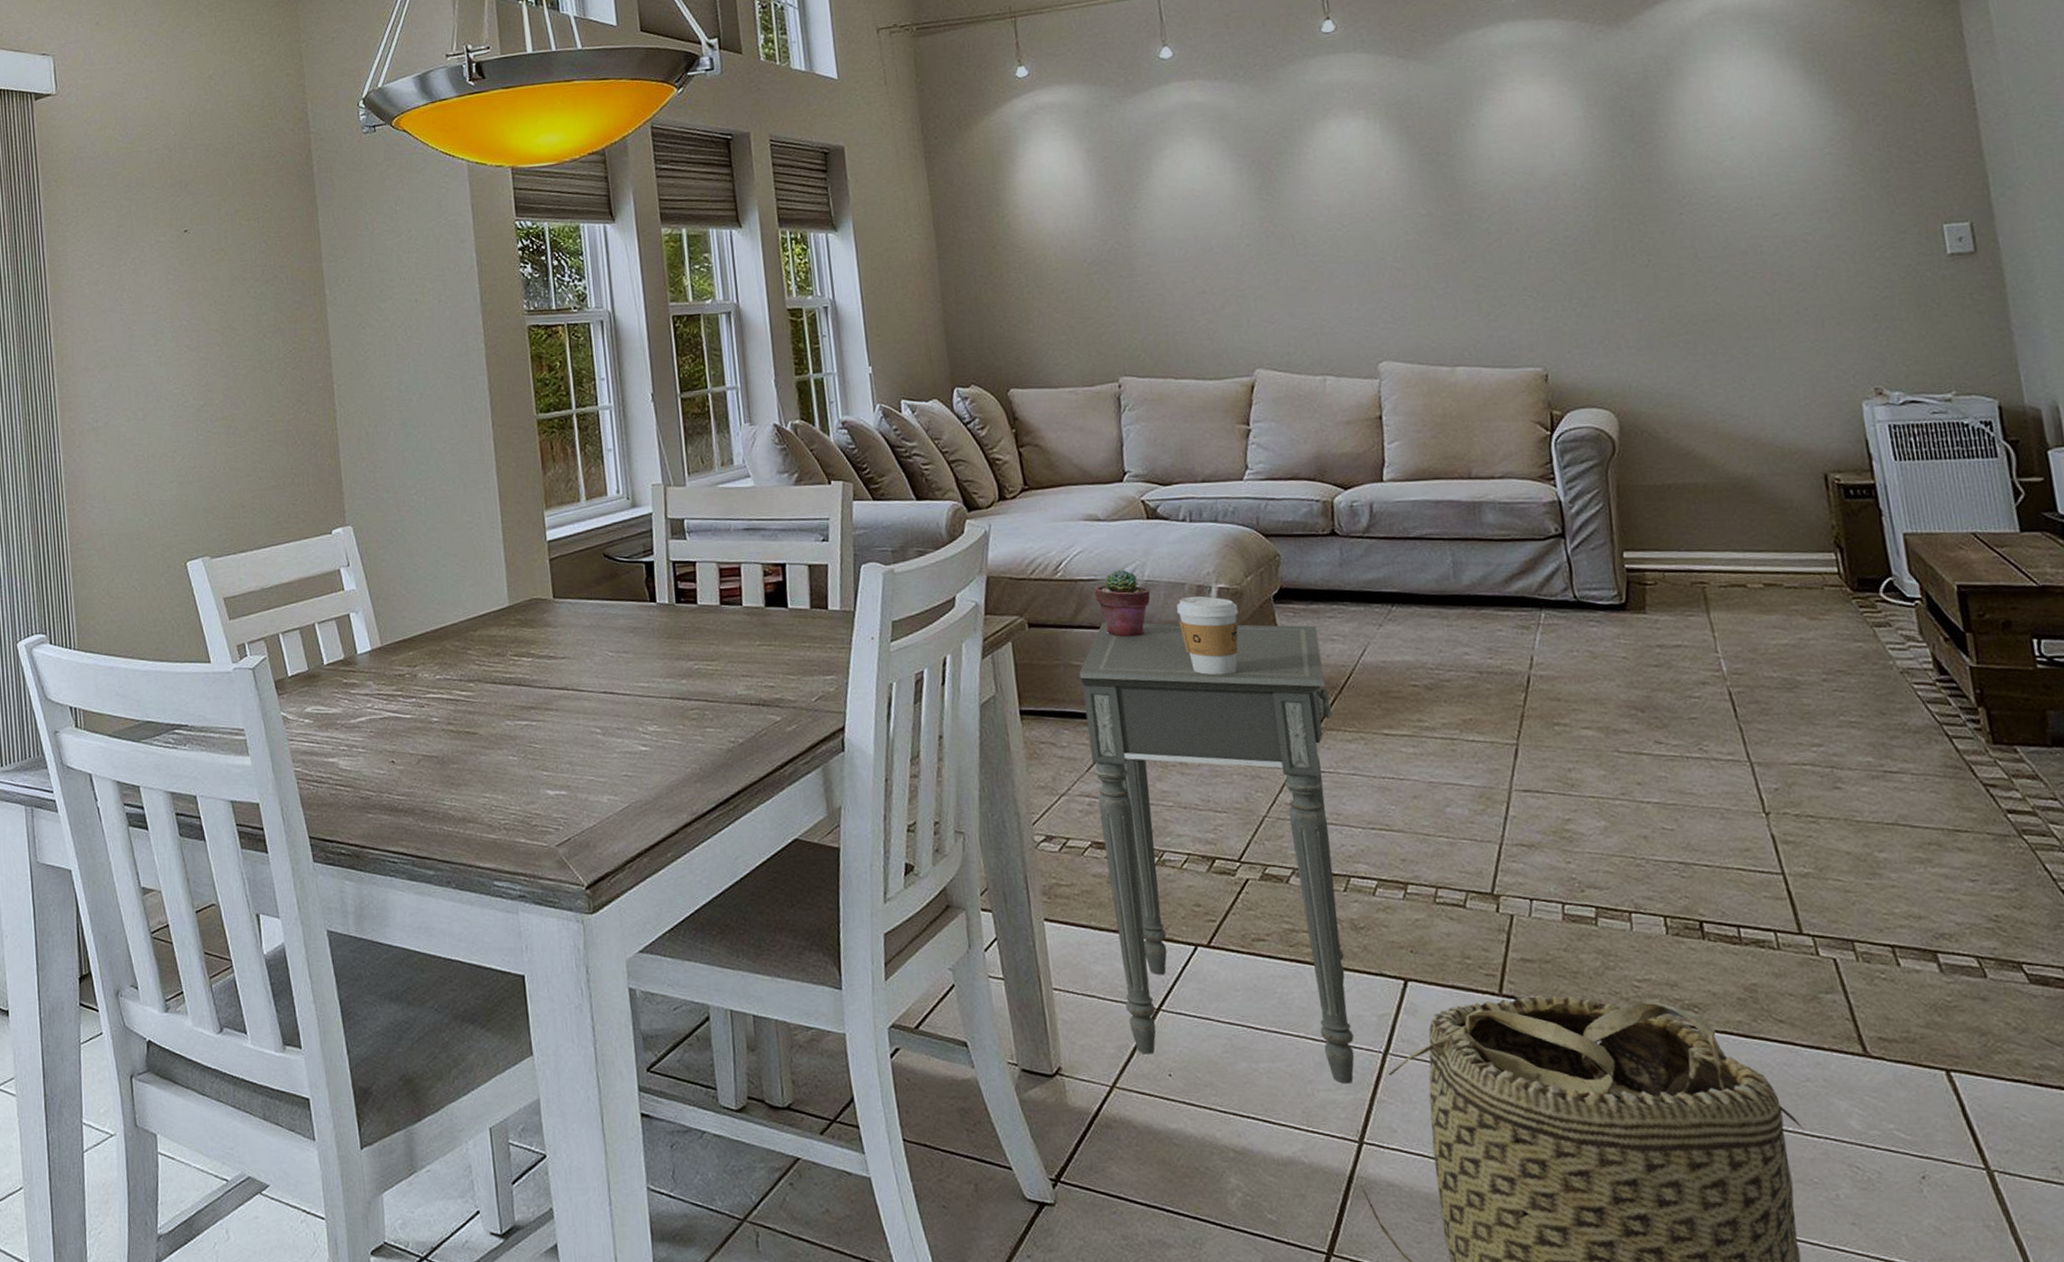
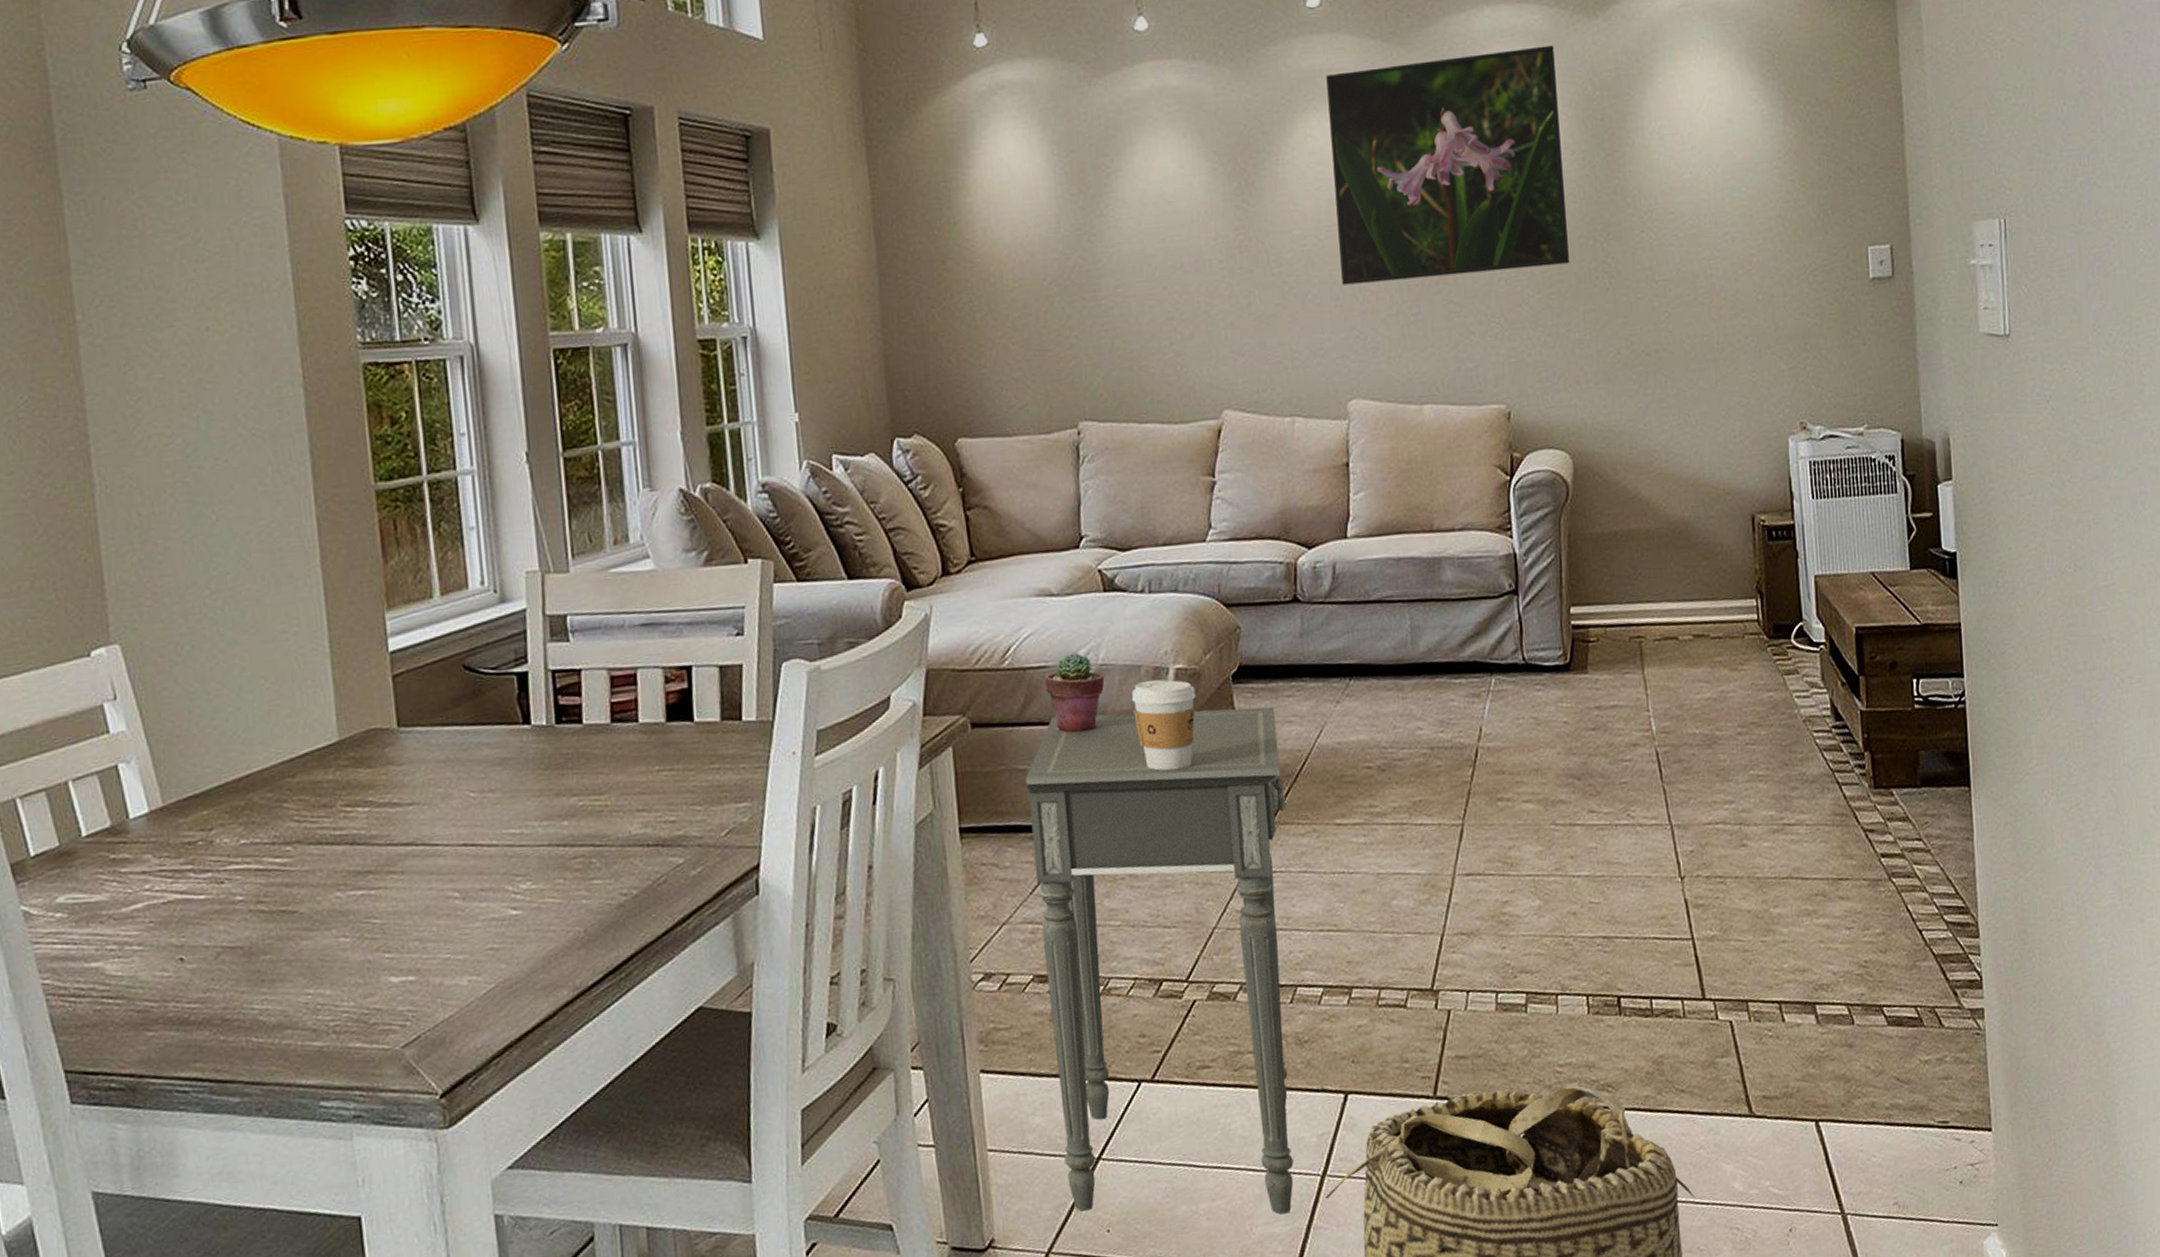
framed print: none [1342,53,1603,264] -> present [1325,45,1569,285]

